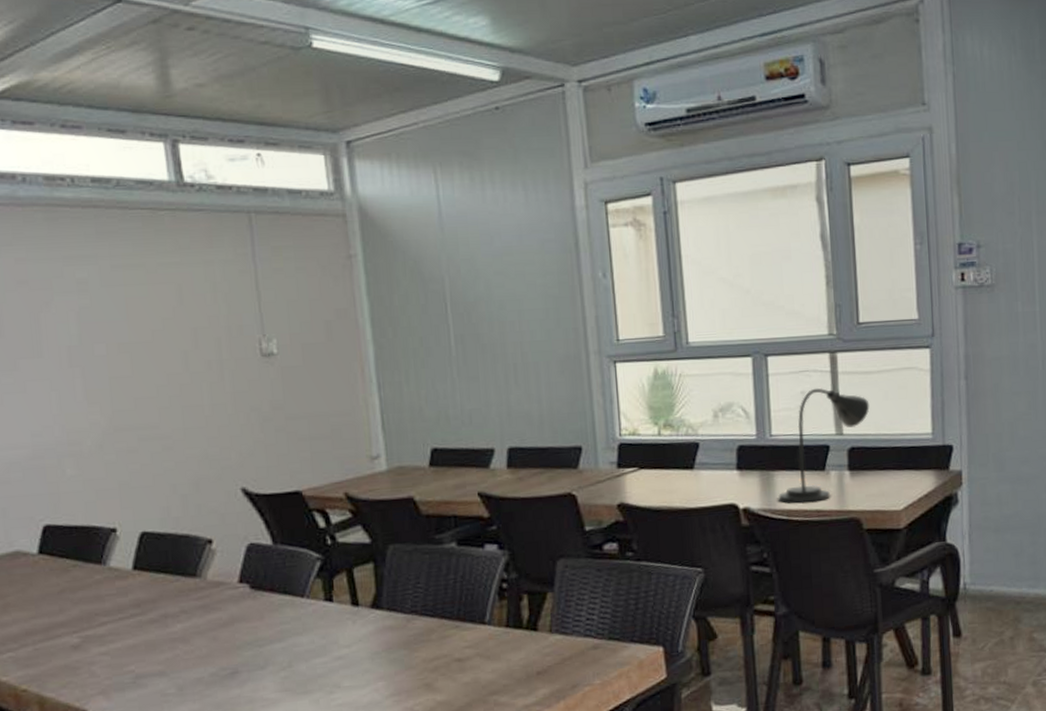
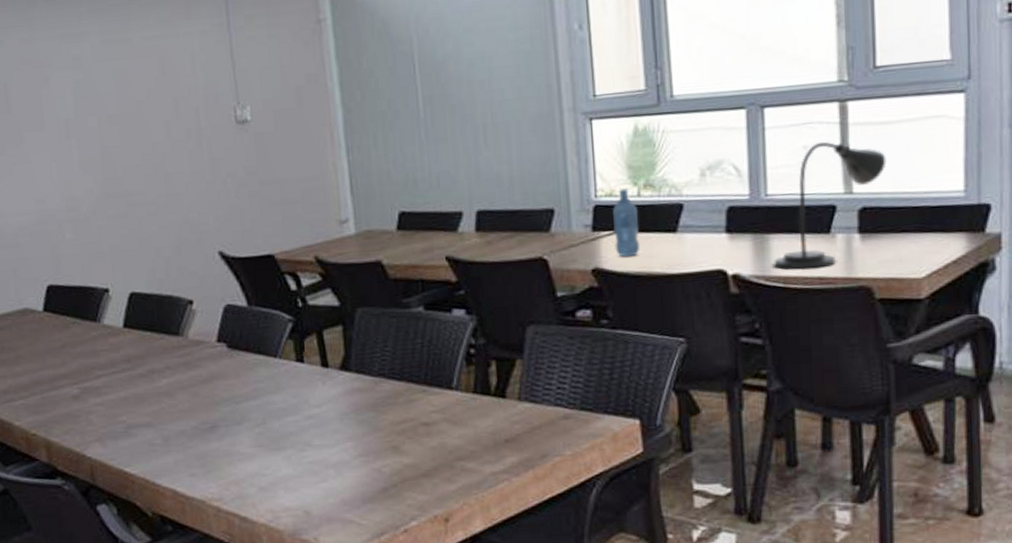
water bottle: none [636,428,662,492] -> present [613,188,641,256]

